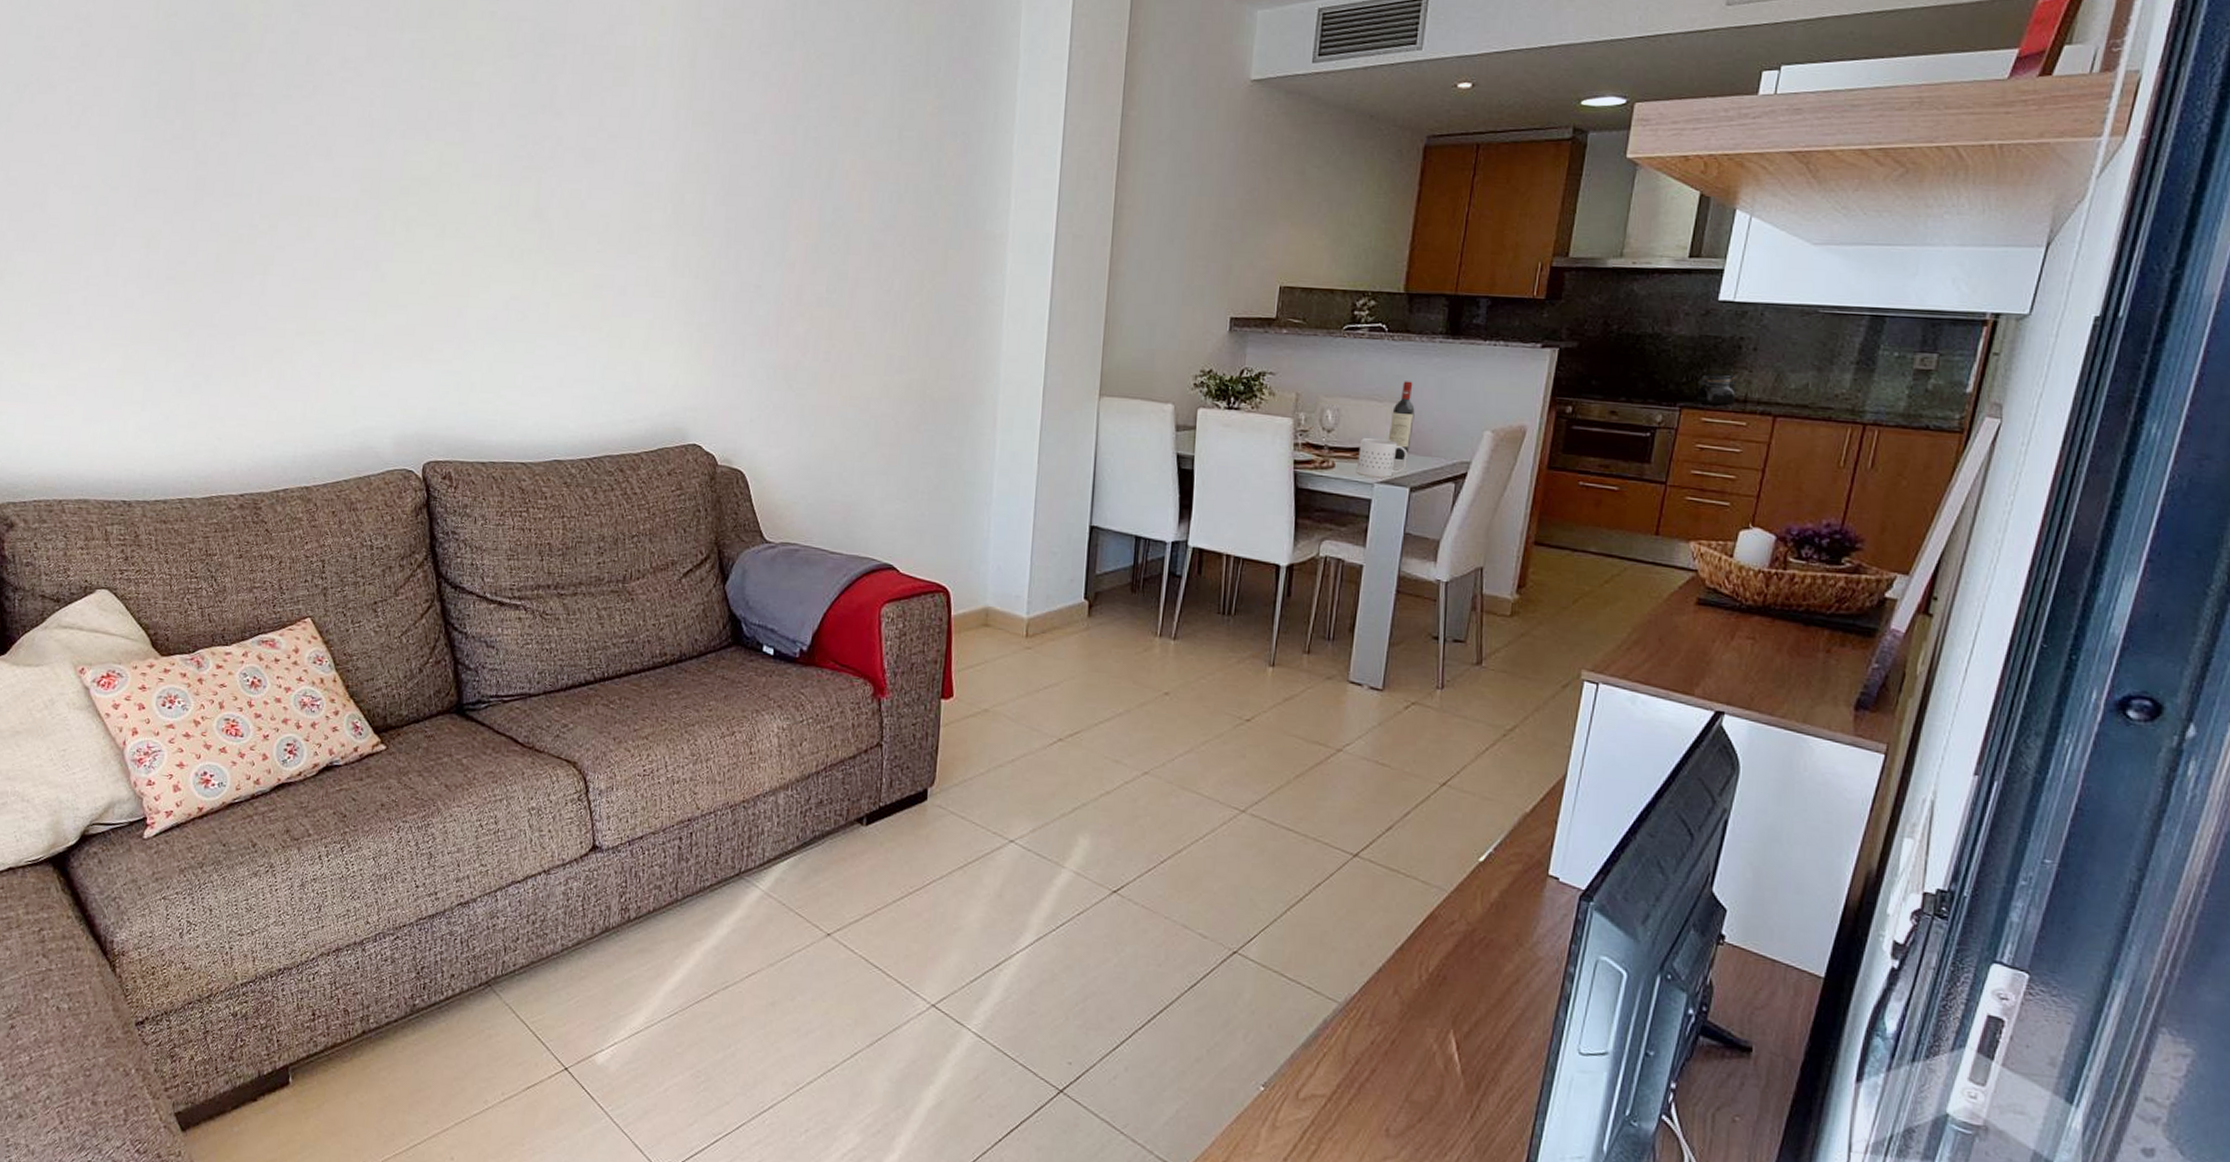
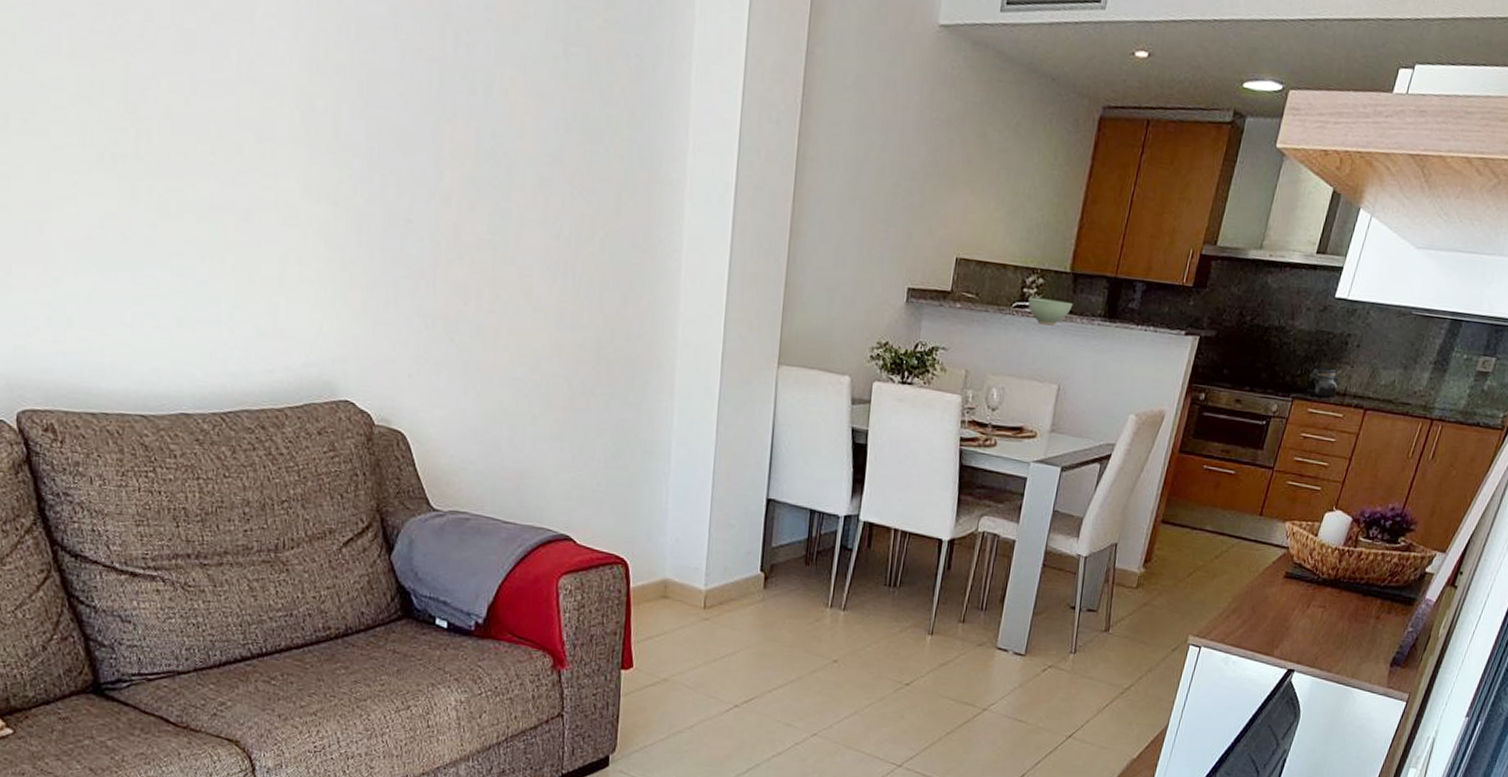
mug: present [1356,438,1408,478] -> none [1015,418,1062,458]
bowl: none [1360,319,1410,346] -> present [1028,297,1074,326]
wine bottle: present [1387,381,1415,460] -> none [1045,362,1072,440]

